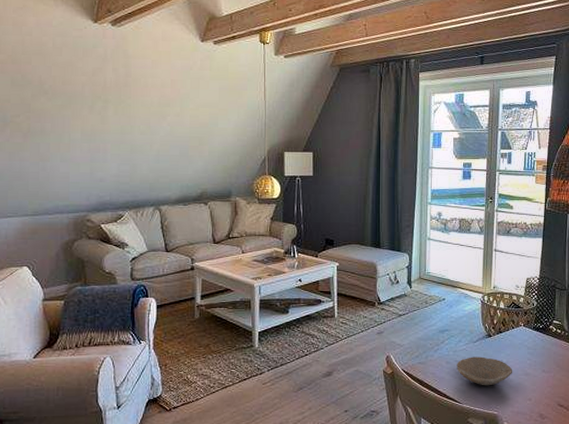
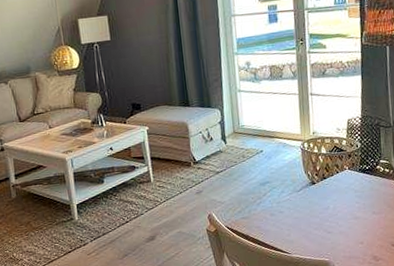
bowl: present [457,356,513,386] -> none [281,205,342,234]

